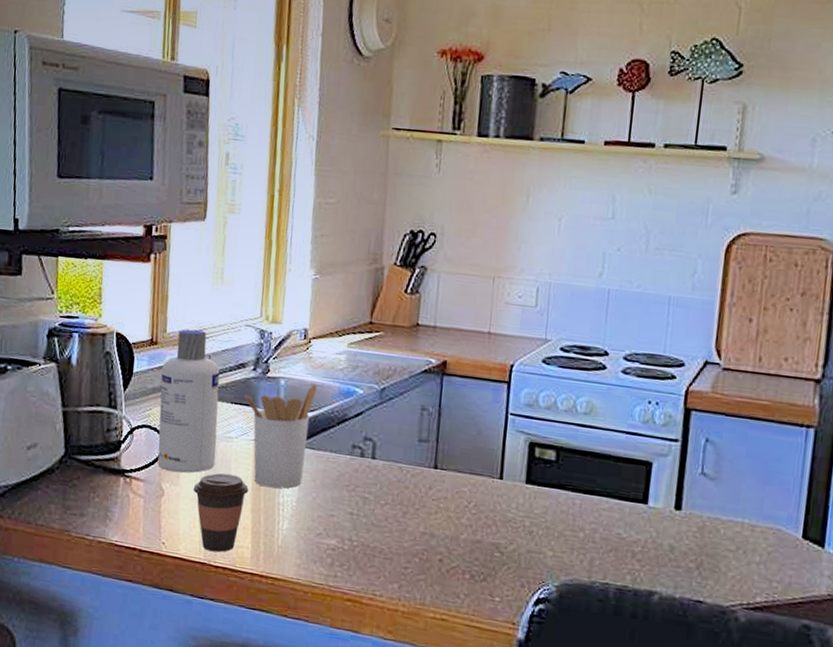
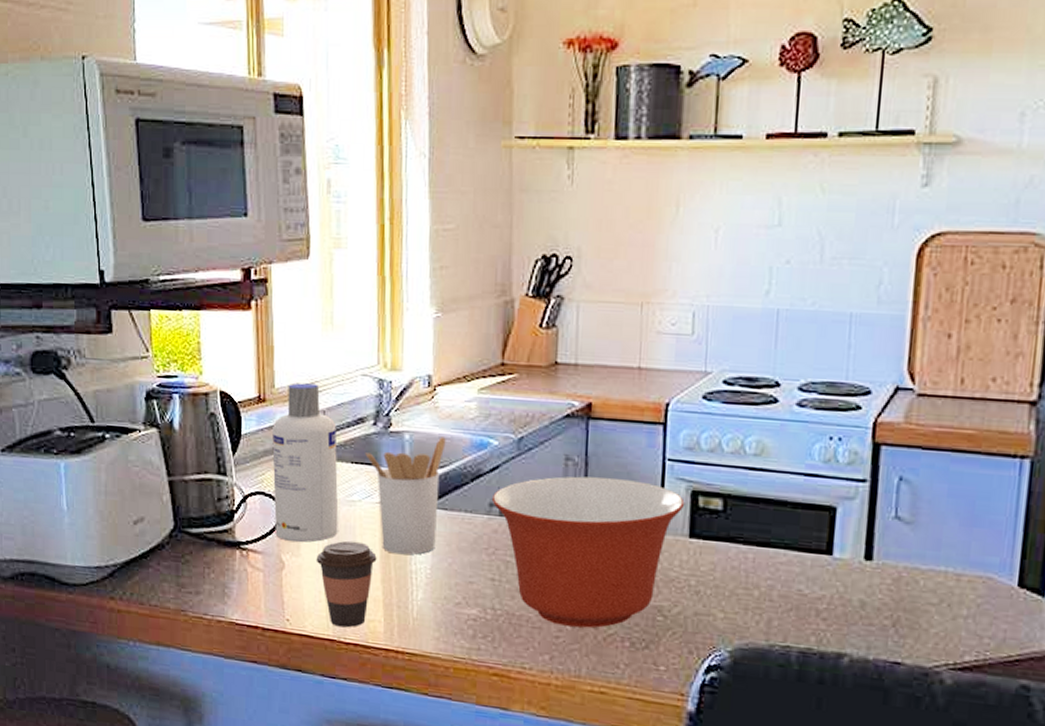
mixing bowl: none [354,424,523,561] -> present [491,476,685,628]

